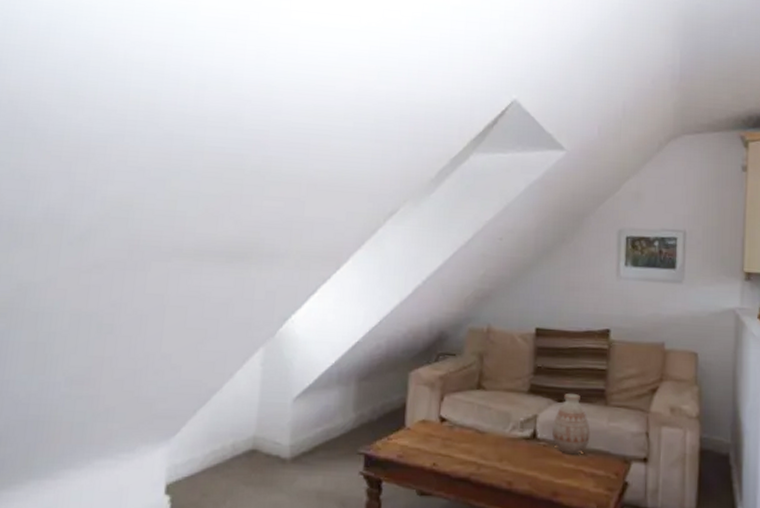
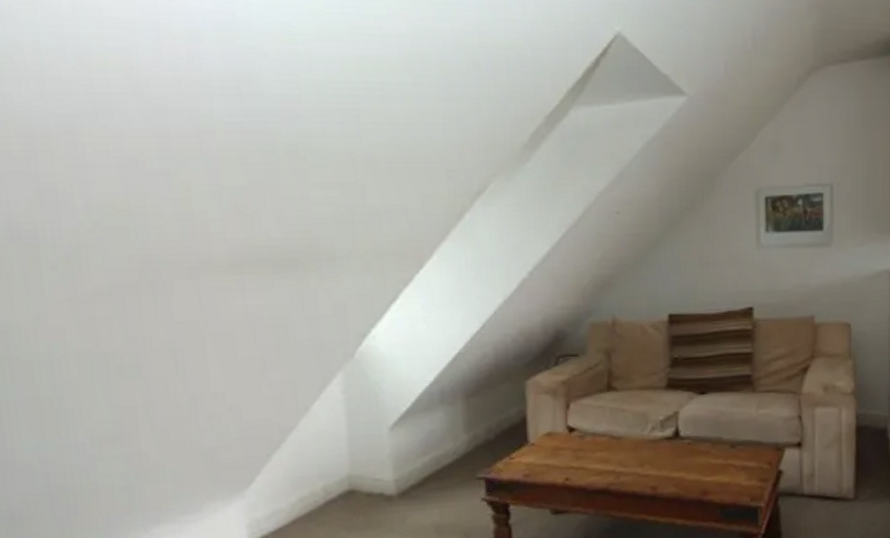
vase: present [552,392,590,455] -> none [696,382,739,450]

